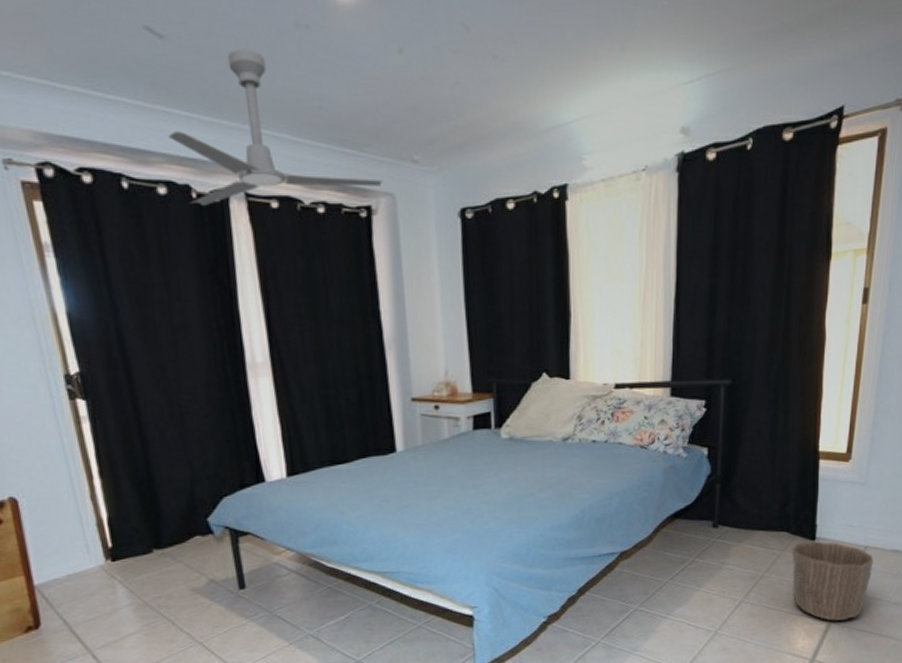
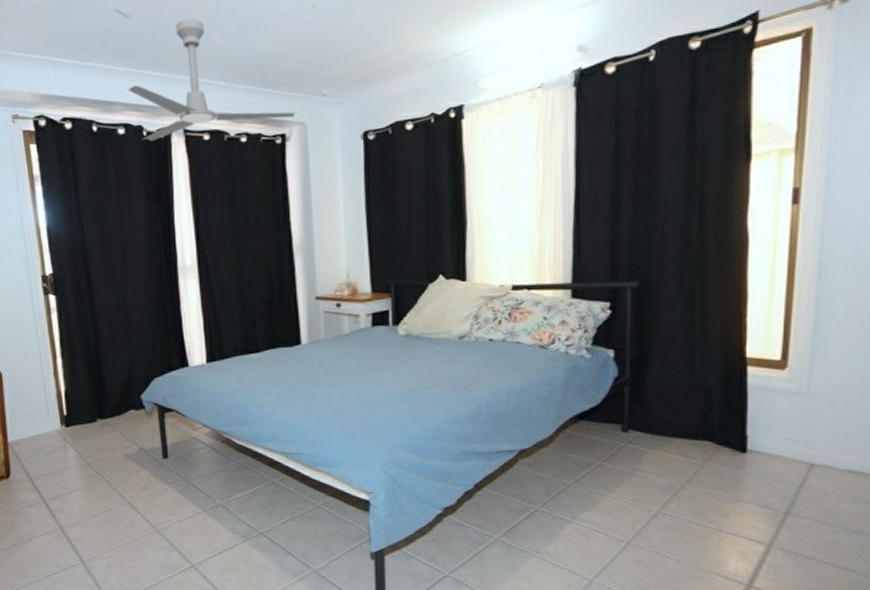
waste basket: present [791,540,874,621] -> none [716,452,823,546]

